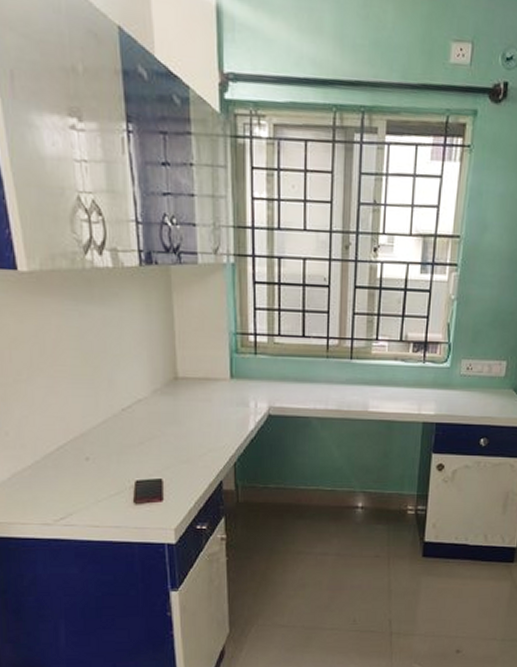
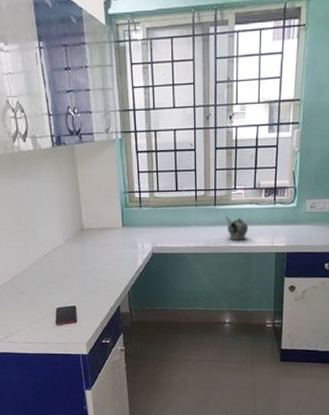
teapot: none [363,372,392,405] -> present [225,215,249,241]

